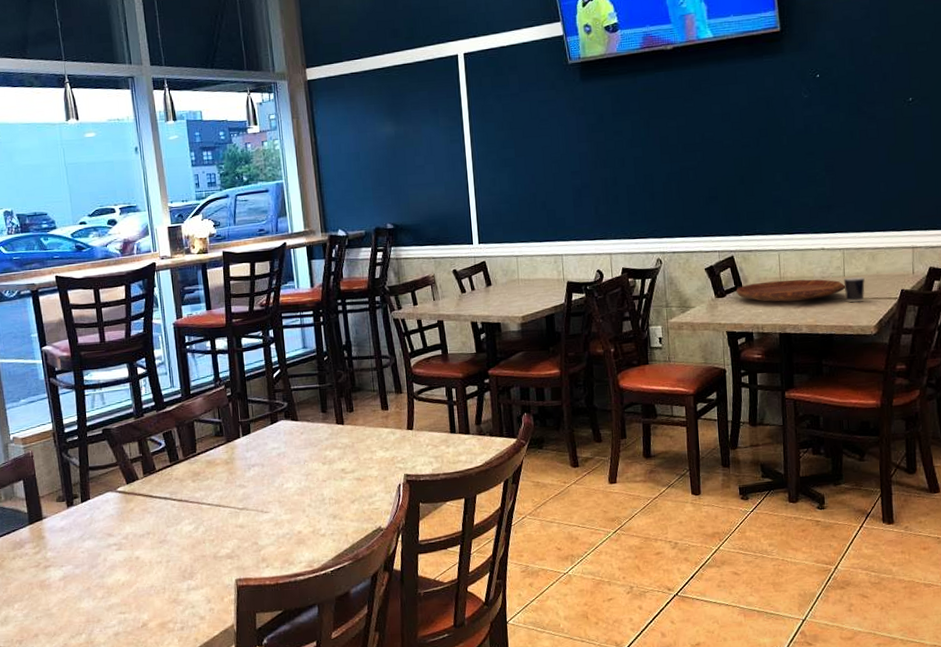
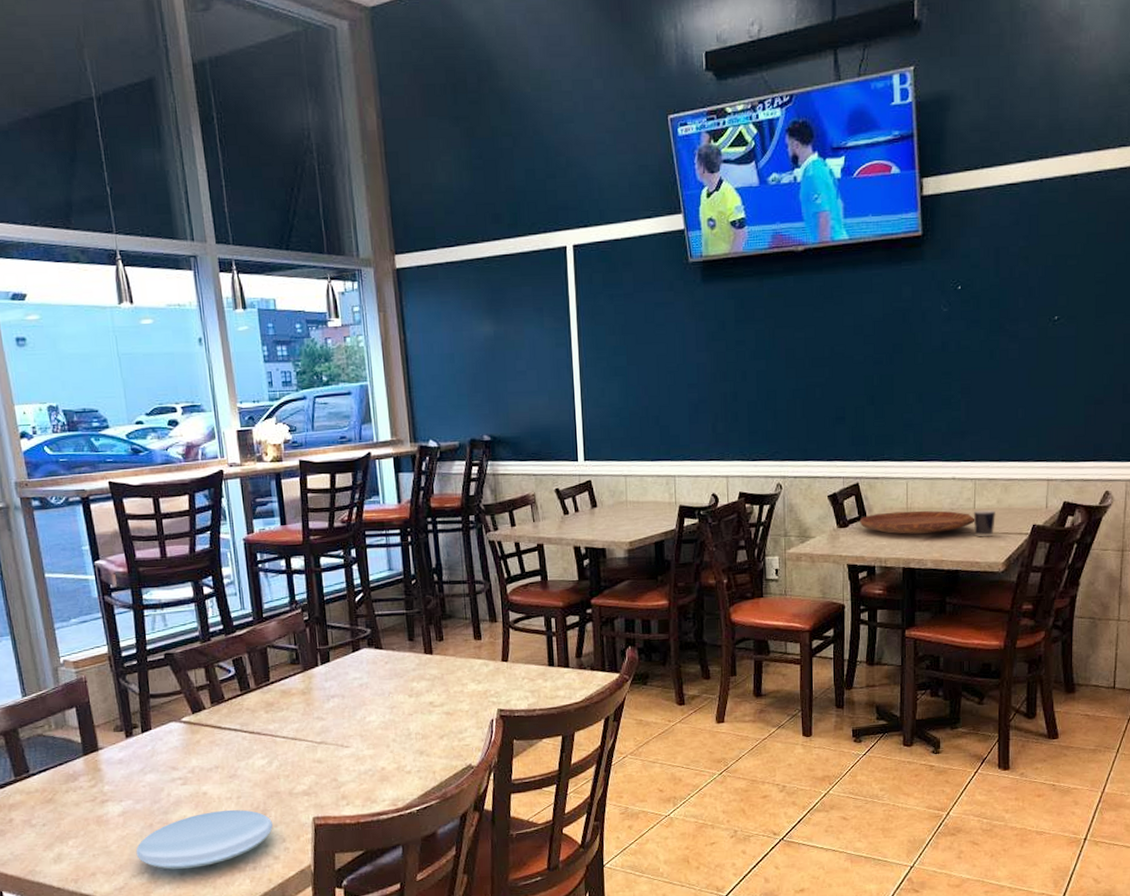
plate: none [74,573,199,630] -> present [135,809,273,870]

